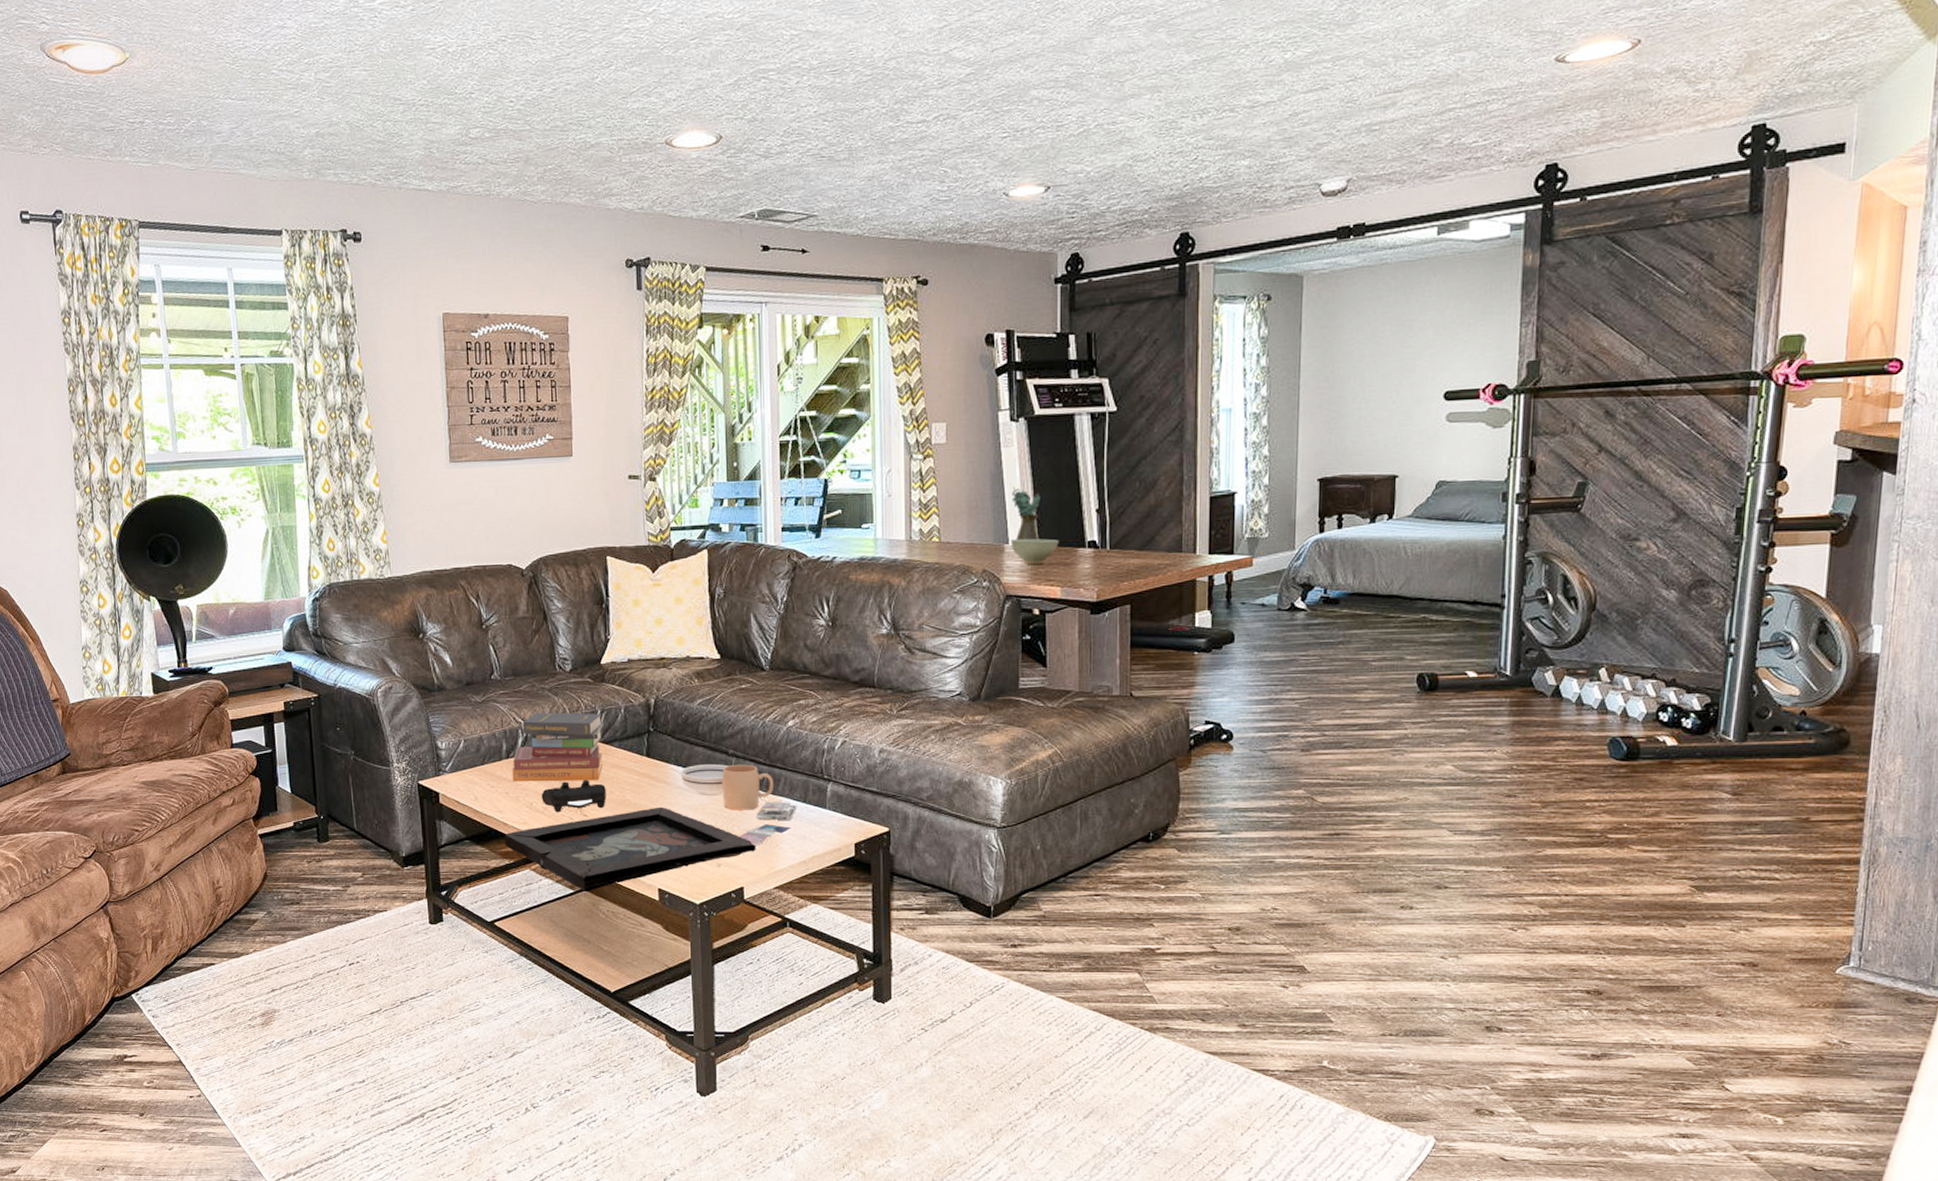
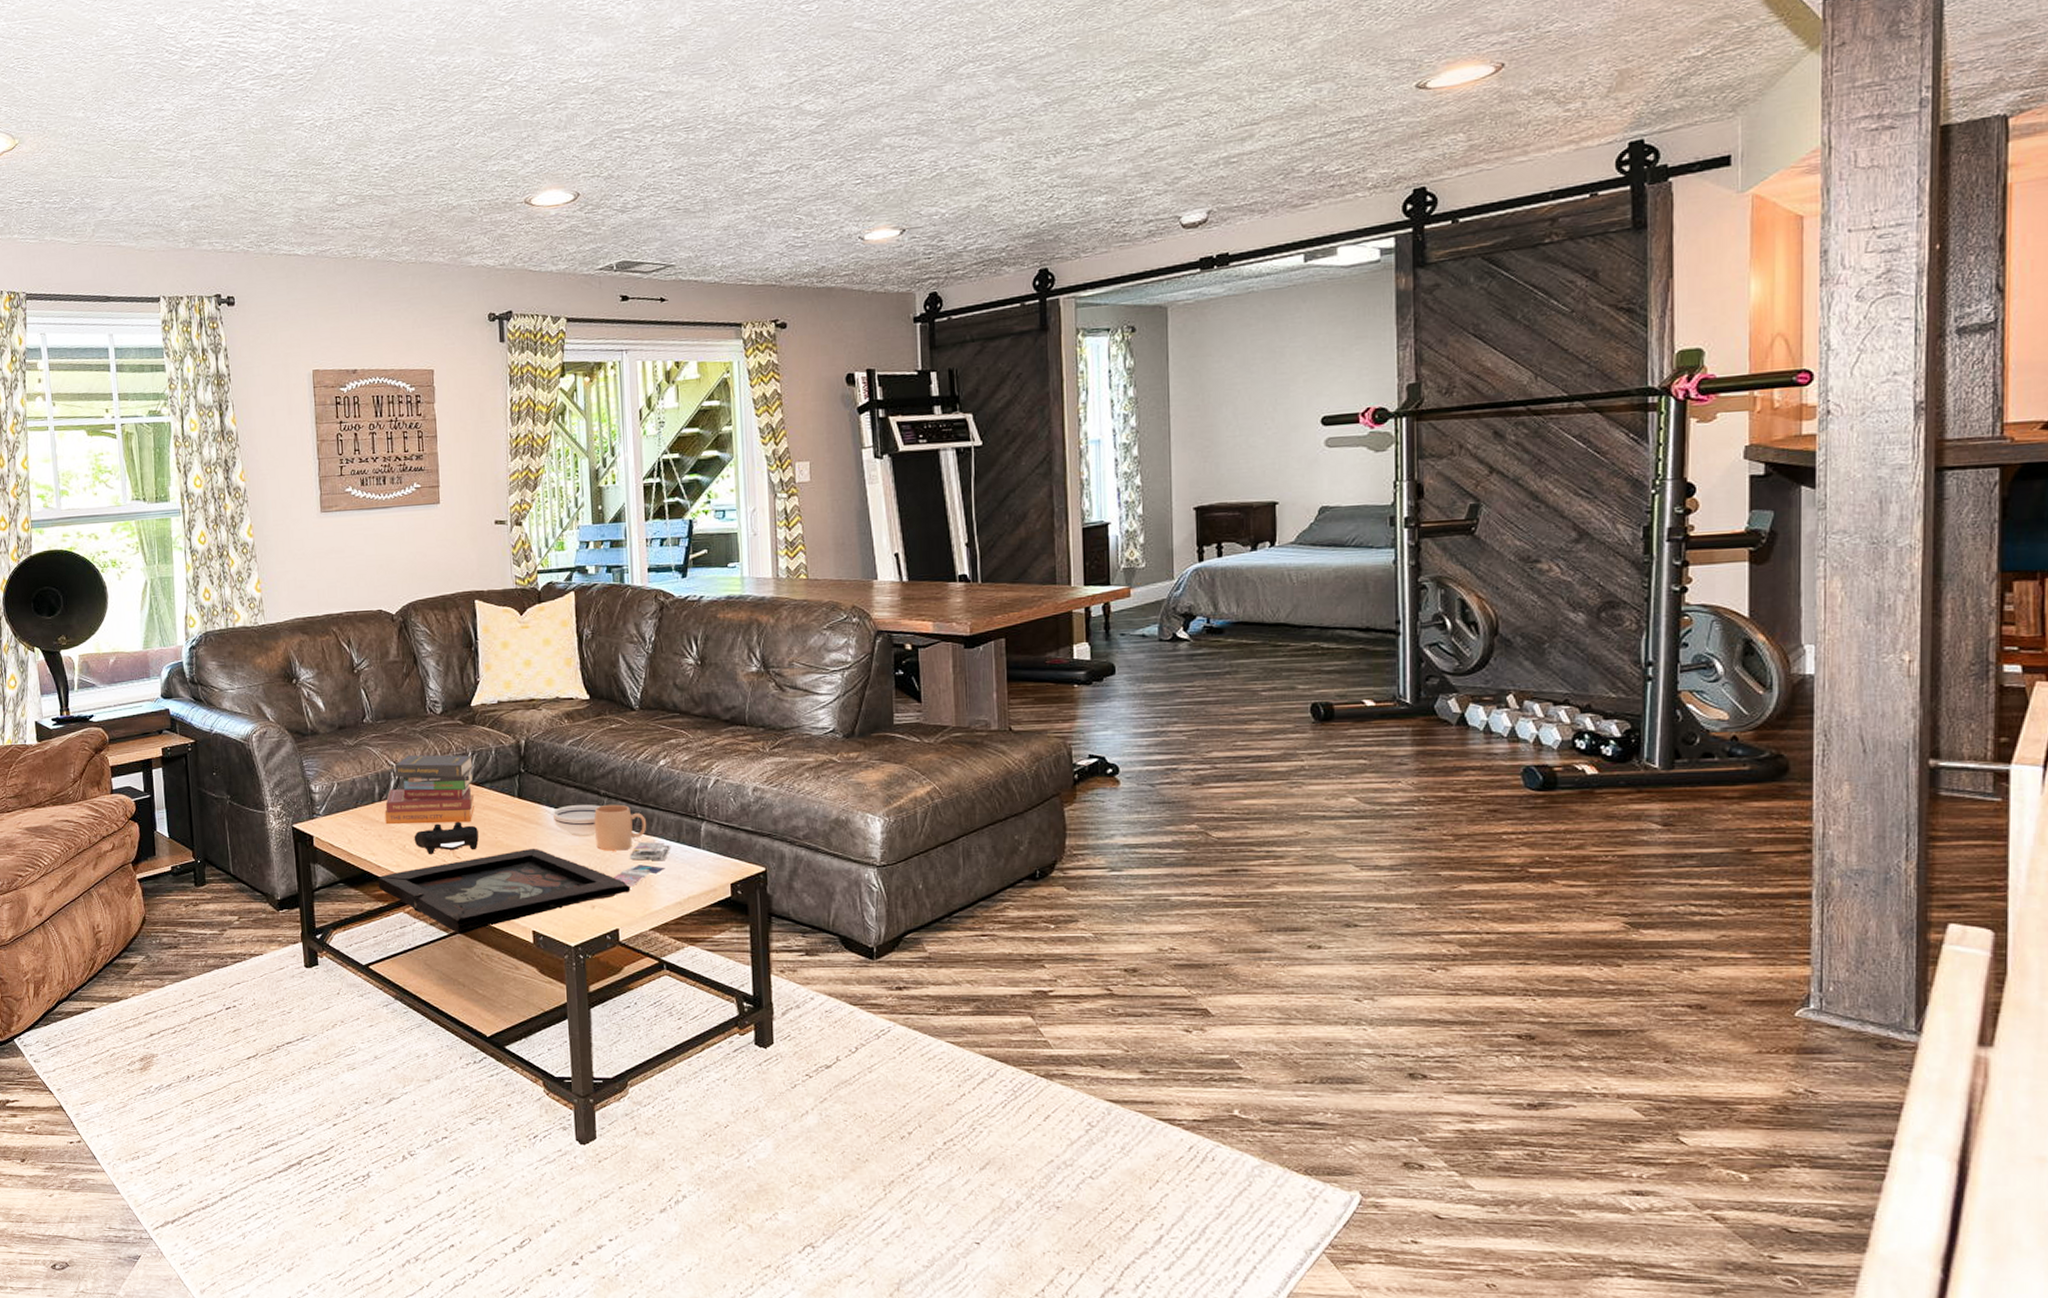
bowl: present [1010,538,1059,564] -> none [879,573,929,600]
vase: present [1012,487,1041,541] -> none [879,523,908,577]

